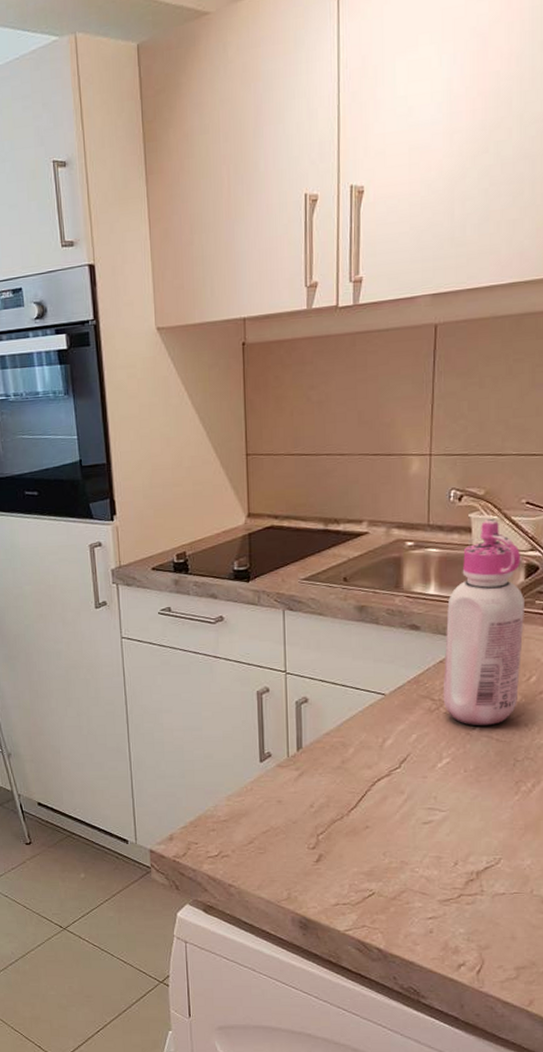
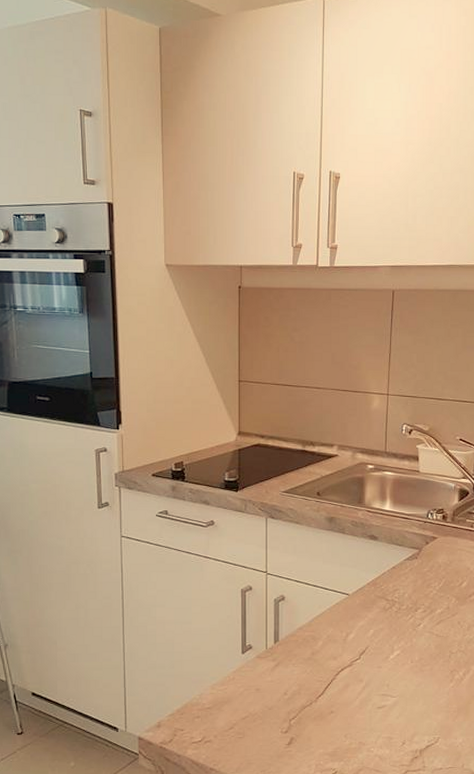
glue bottle: present [443,519,524,727] -> none [395,451,458,624]

